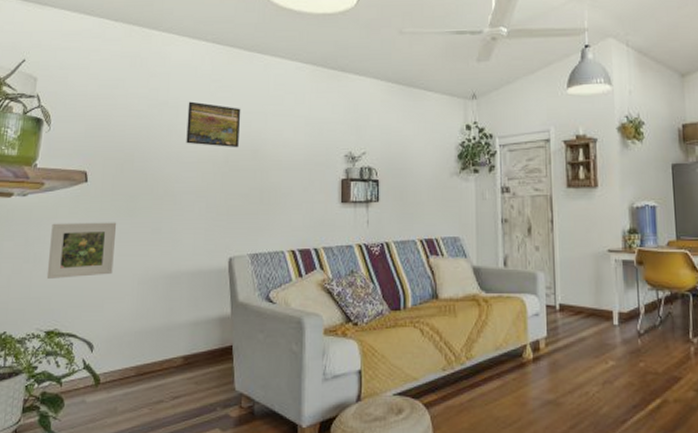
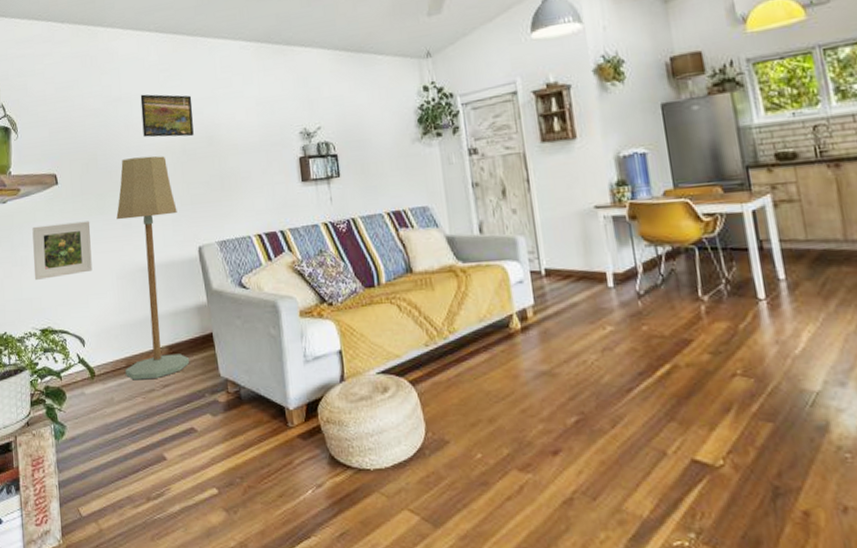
floor lamp: none [134,163,212,390] -> present [116,156,190,380]

